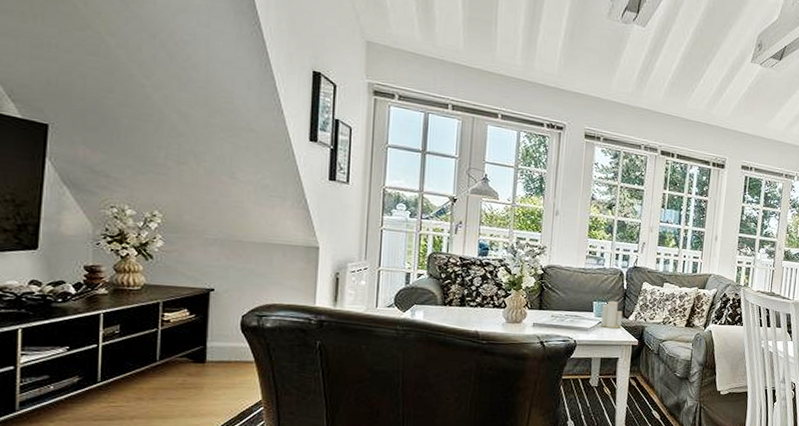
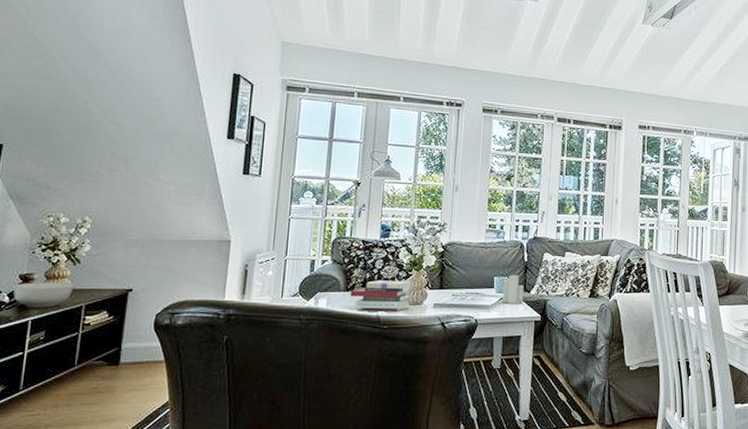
bowl: none [78,274,148,302] -> present [12,282,74,308]
books: none [448,297,511,328] -> present [350,280,412,312]

